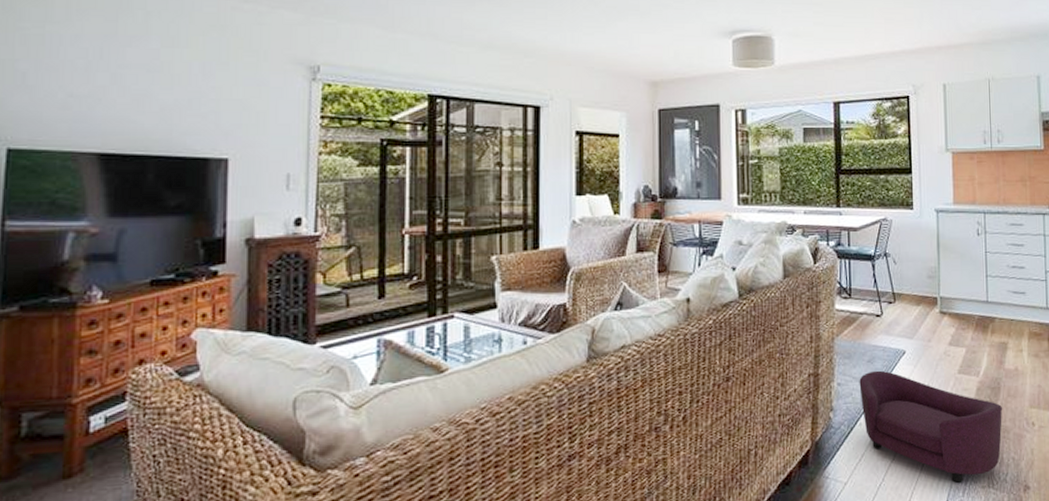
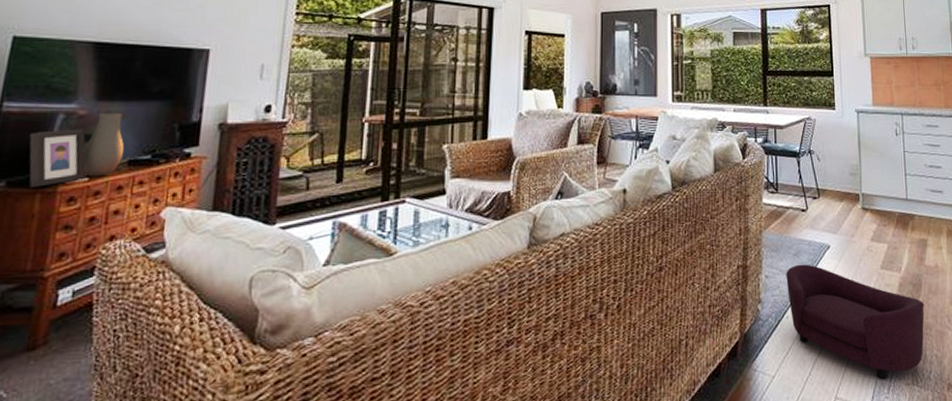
picture frame: none [39,247,106,313] -> present [29,128,86,189]
vase: none [99,229,145,299] -> present [83,112,125,177]

